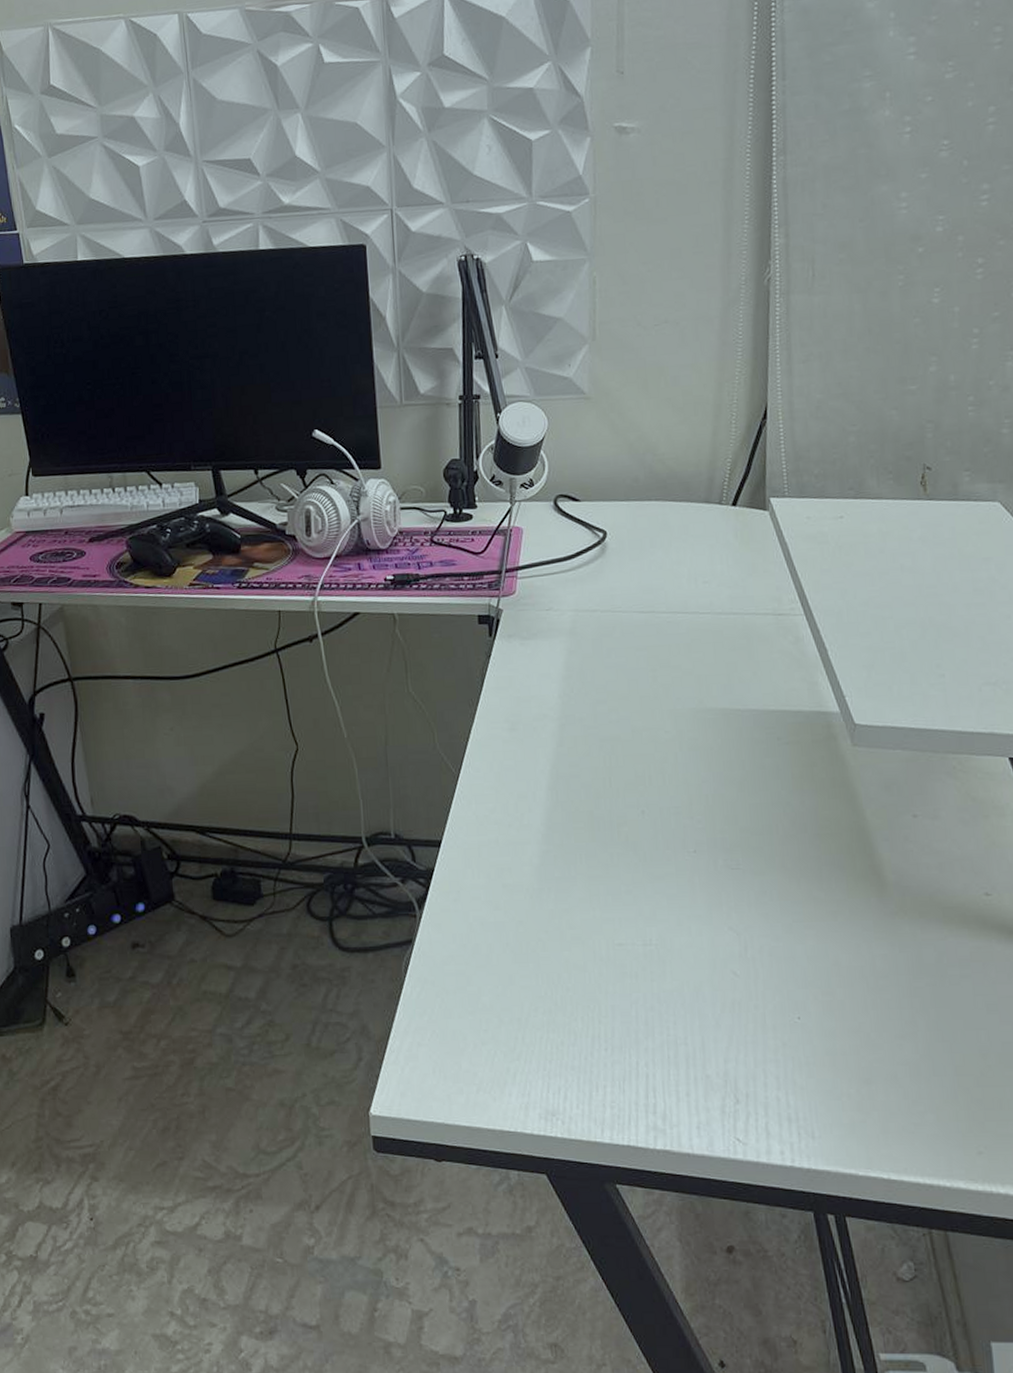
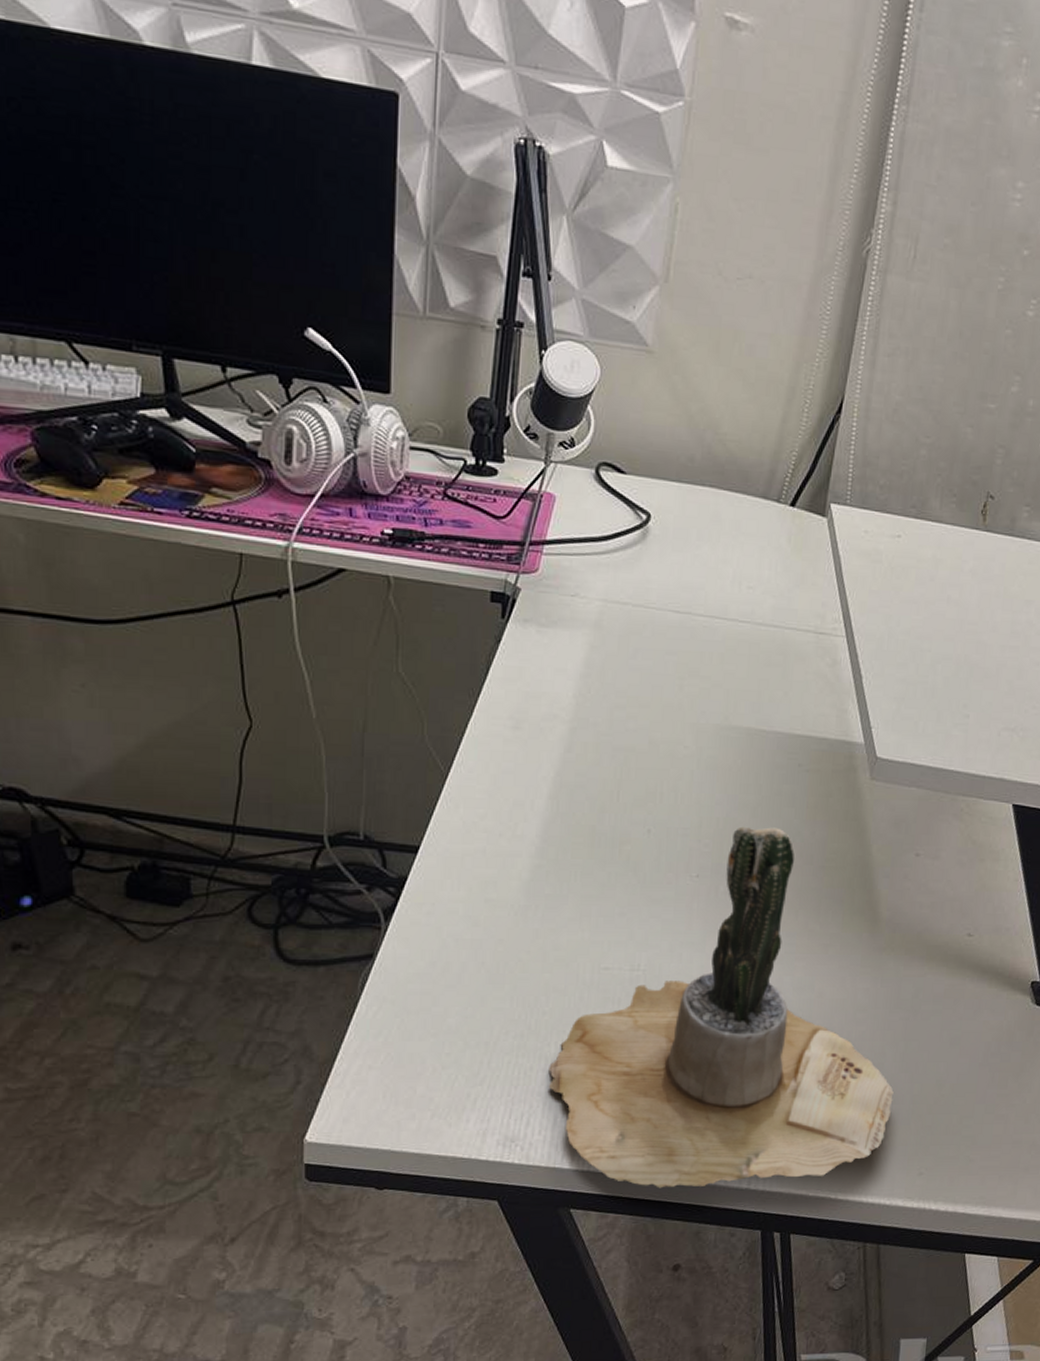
potted cactus: none [578,800,934,1165] -> present [548,826,894,1188]

